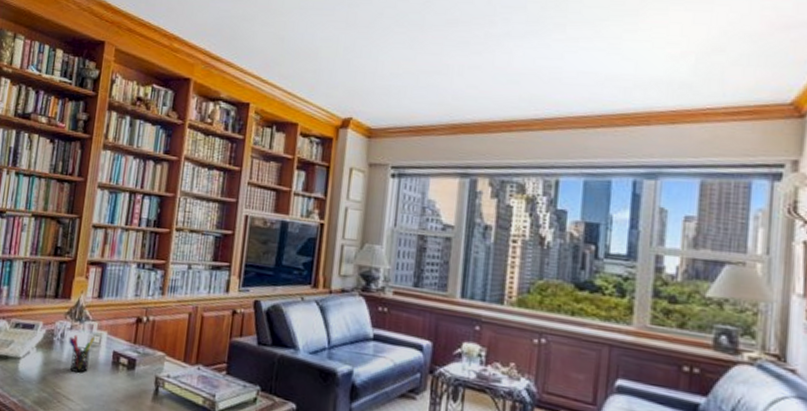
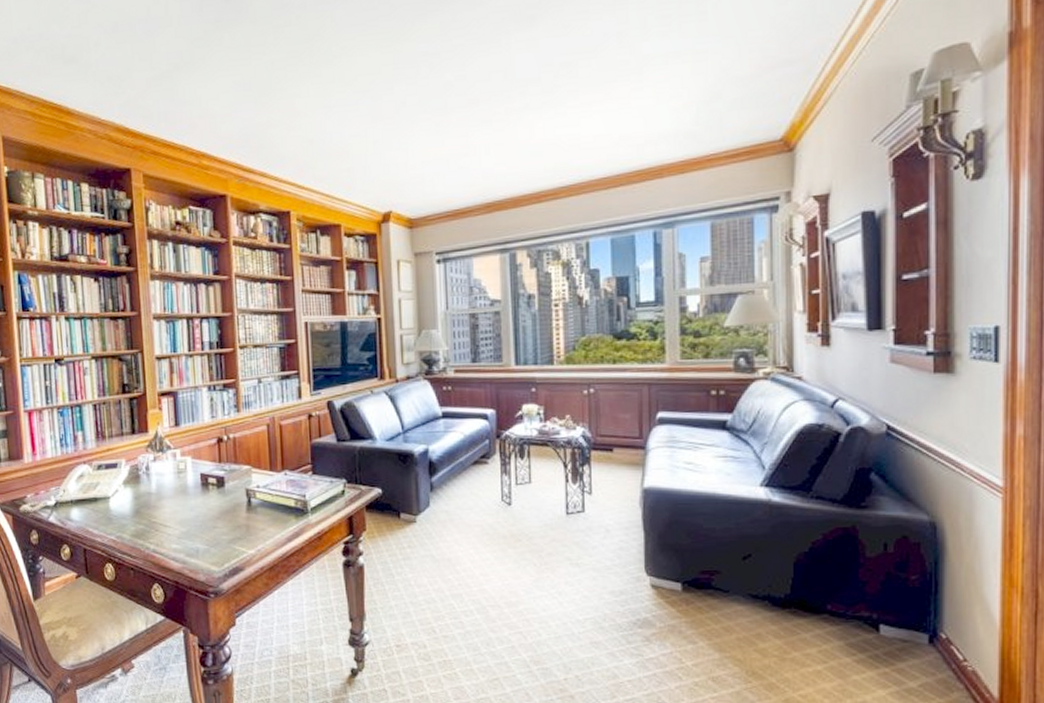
pen holder: present [69,334,95,373] -> none [154,464,180,500]

